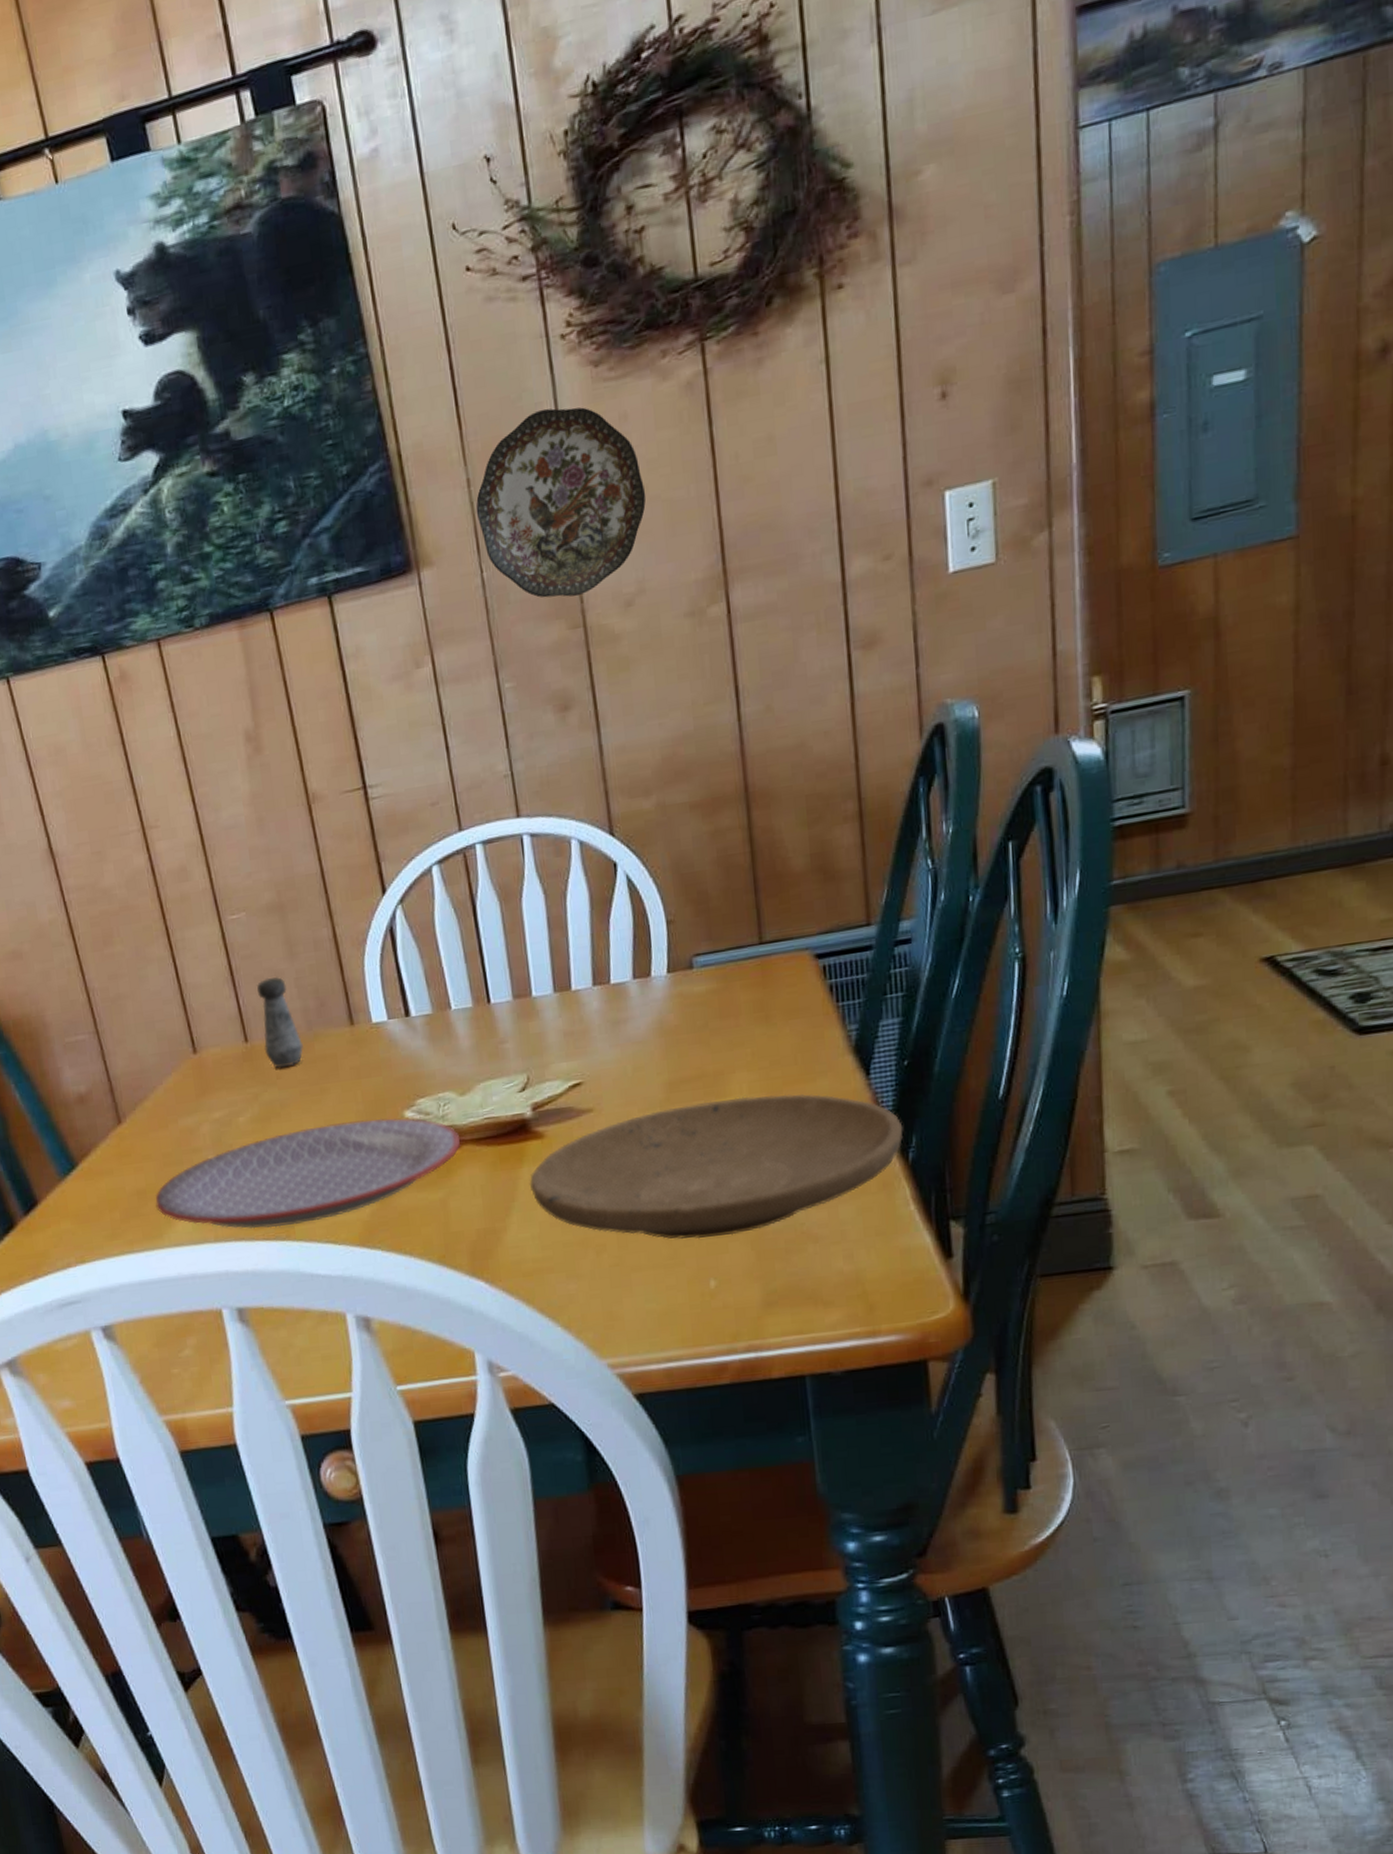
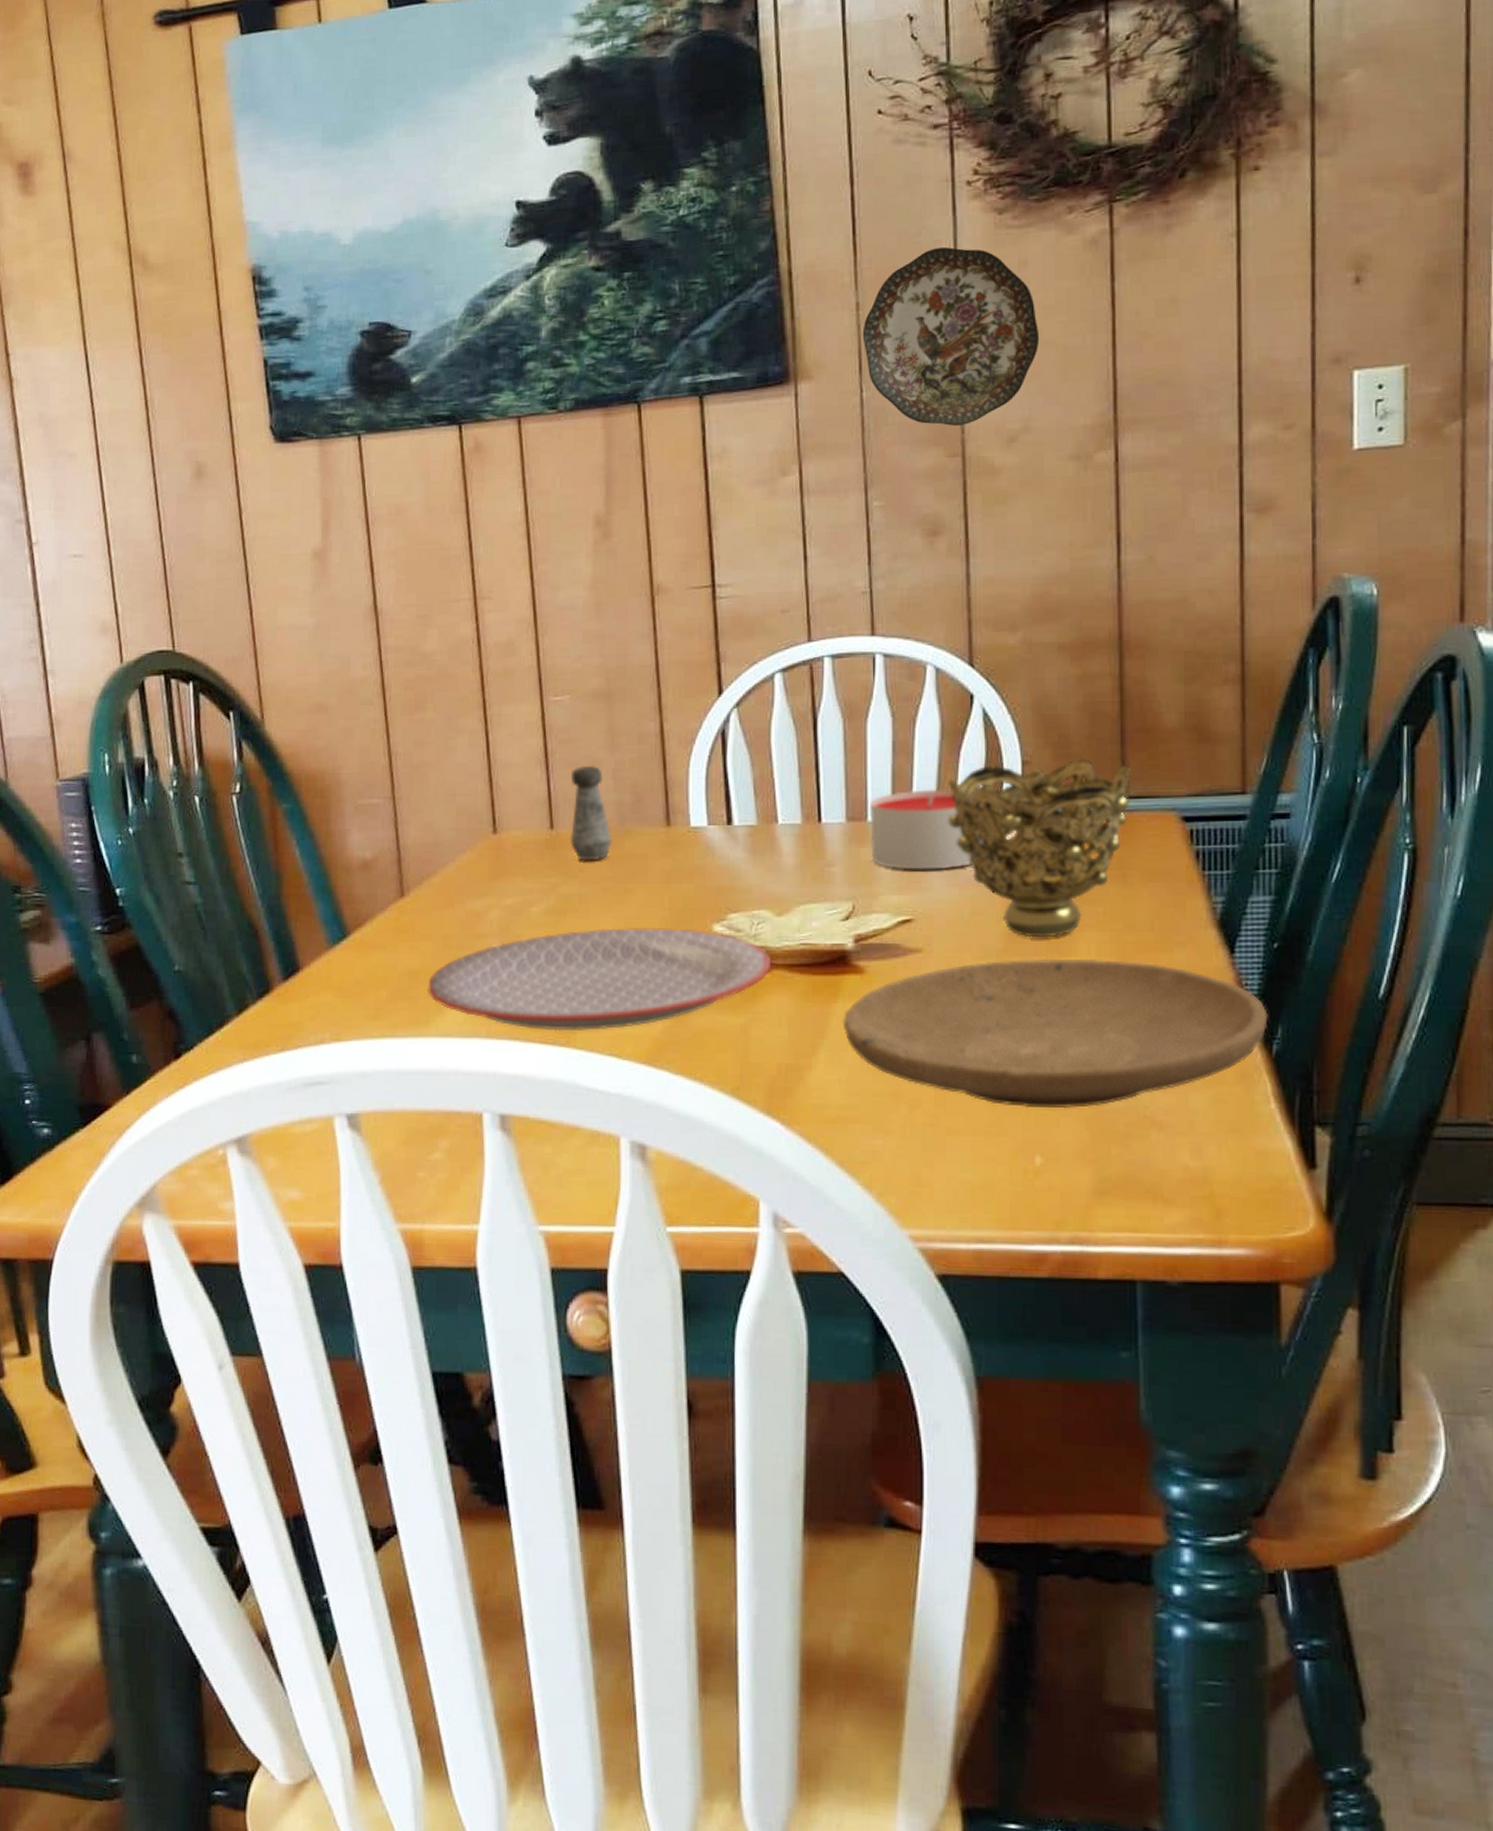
candle: none [532,956,639,1039] -> present [868,789,983,870]
decorative bowl: none [601,911,767,1086] -> present [948,759,1131,938]

